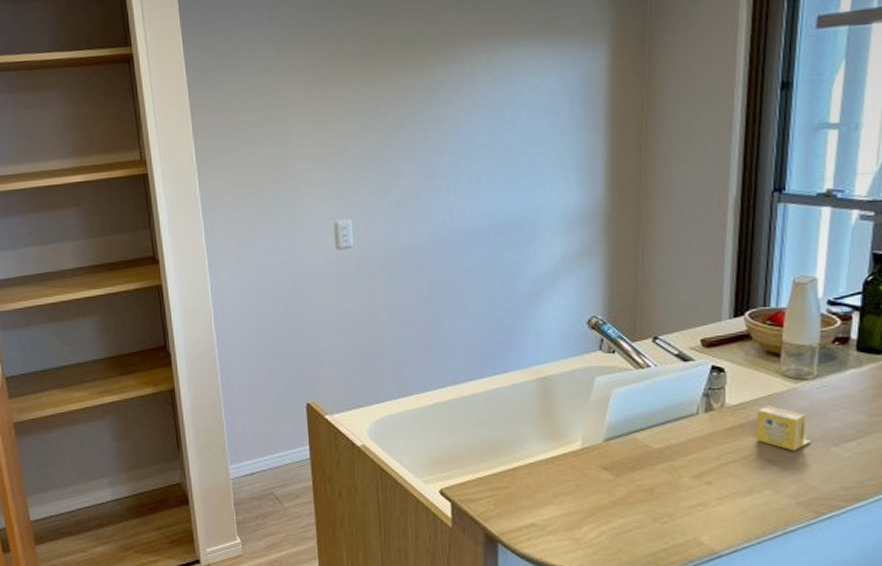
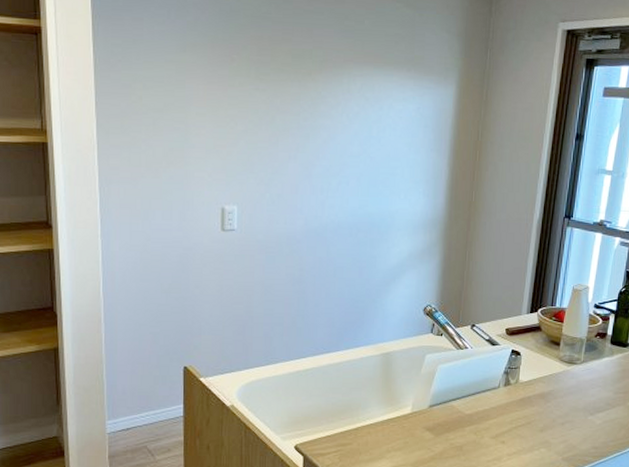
tea box: present [755,405,811,451] -> none [538,383,575,419]

